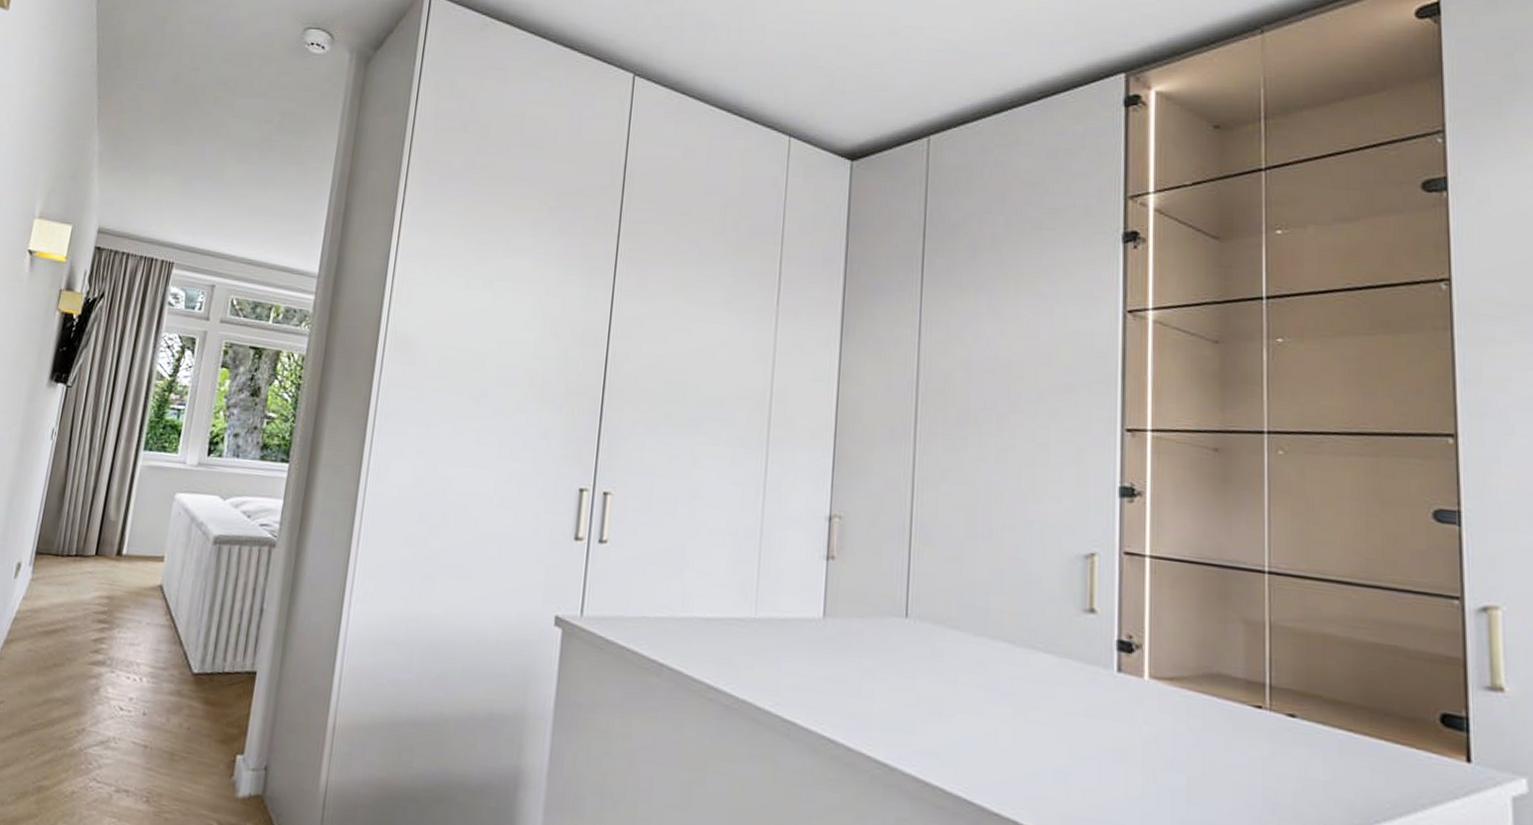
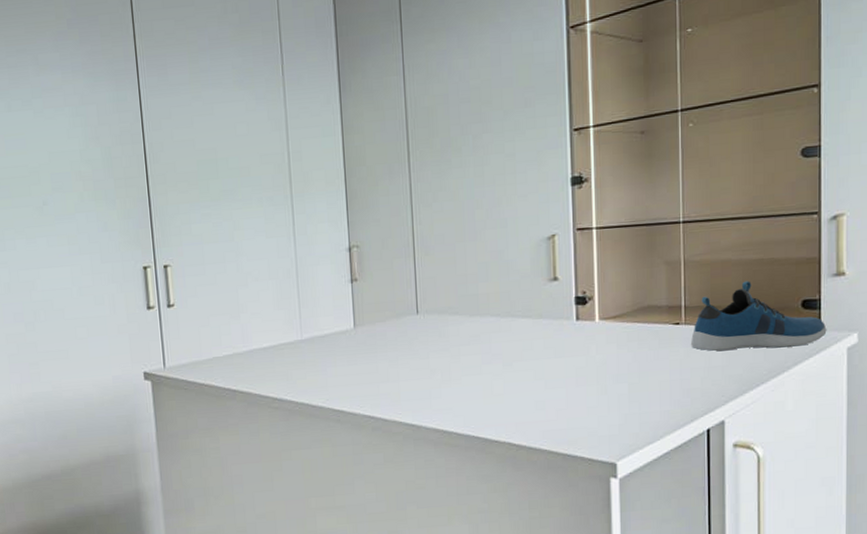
athletic shoe: none [1279,669,1480,779] -> present [691,281,827,351]

